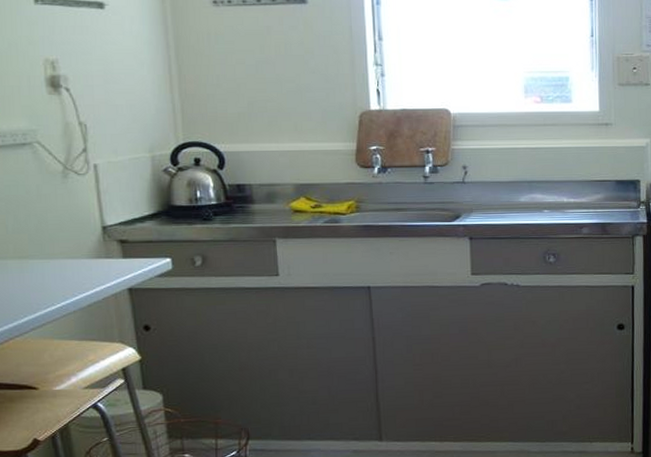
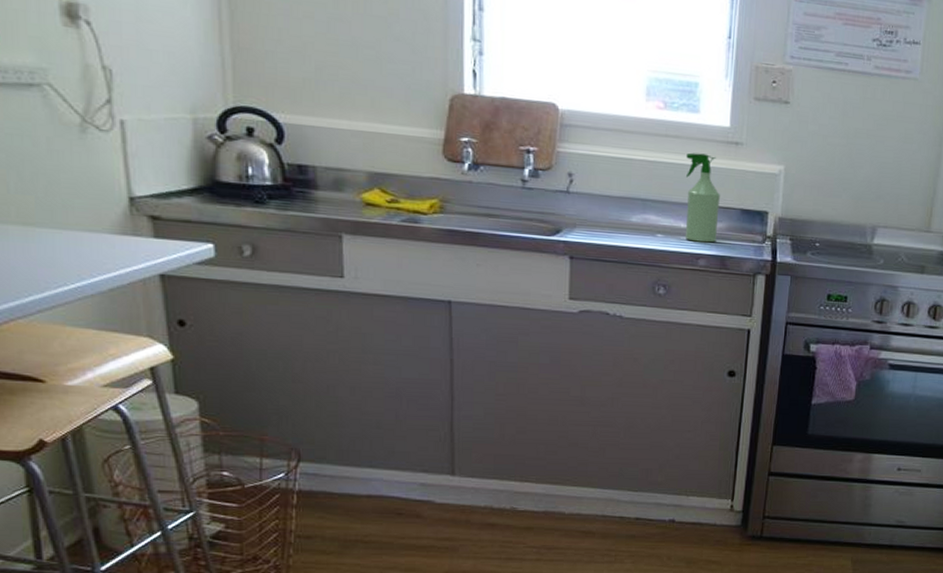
spray bottle: none [563,136,597,213] -> present [685,152,720,243]

